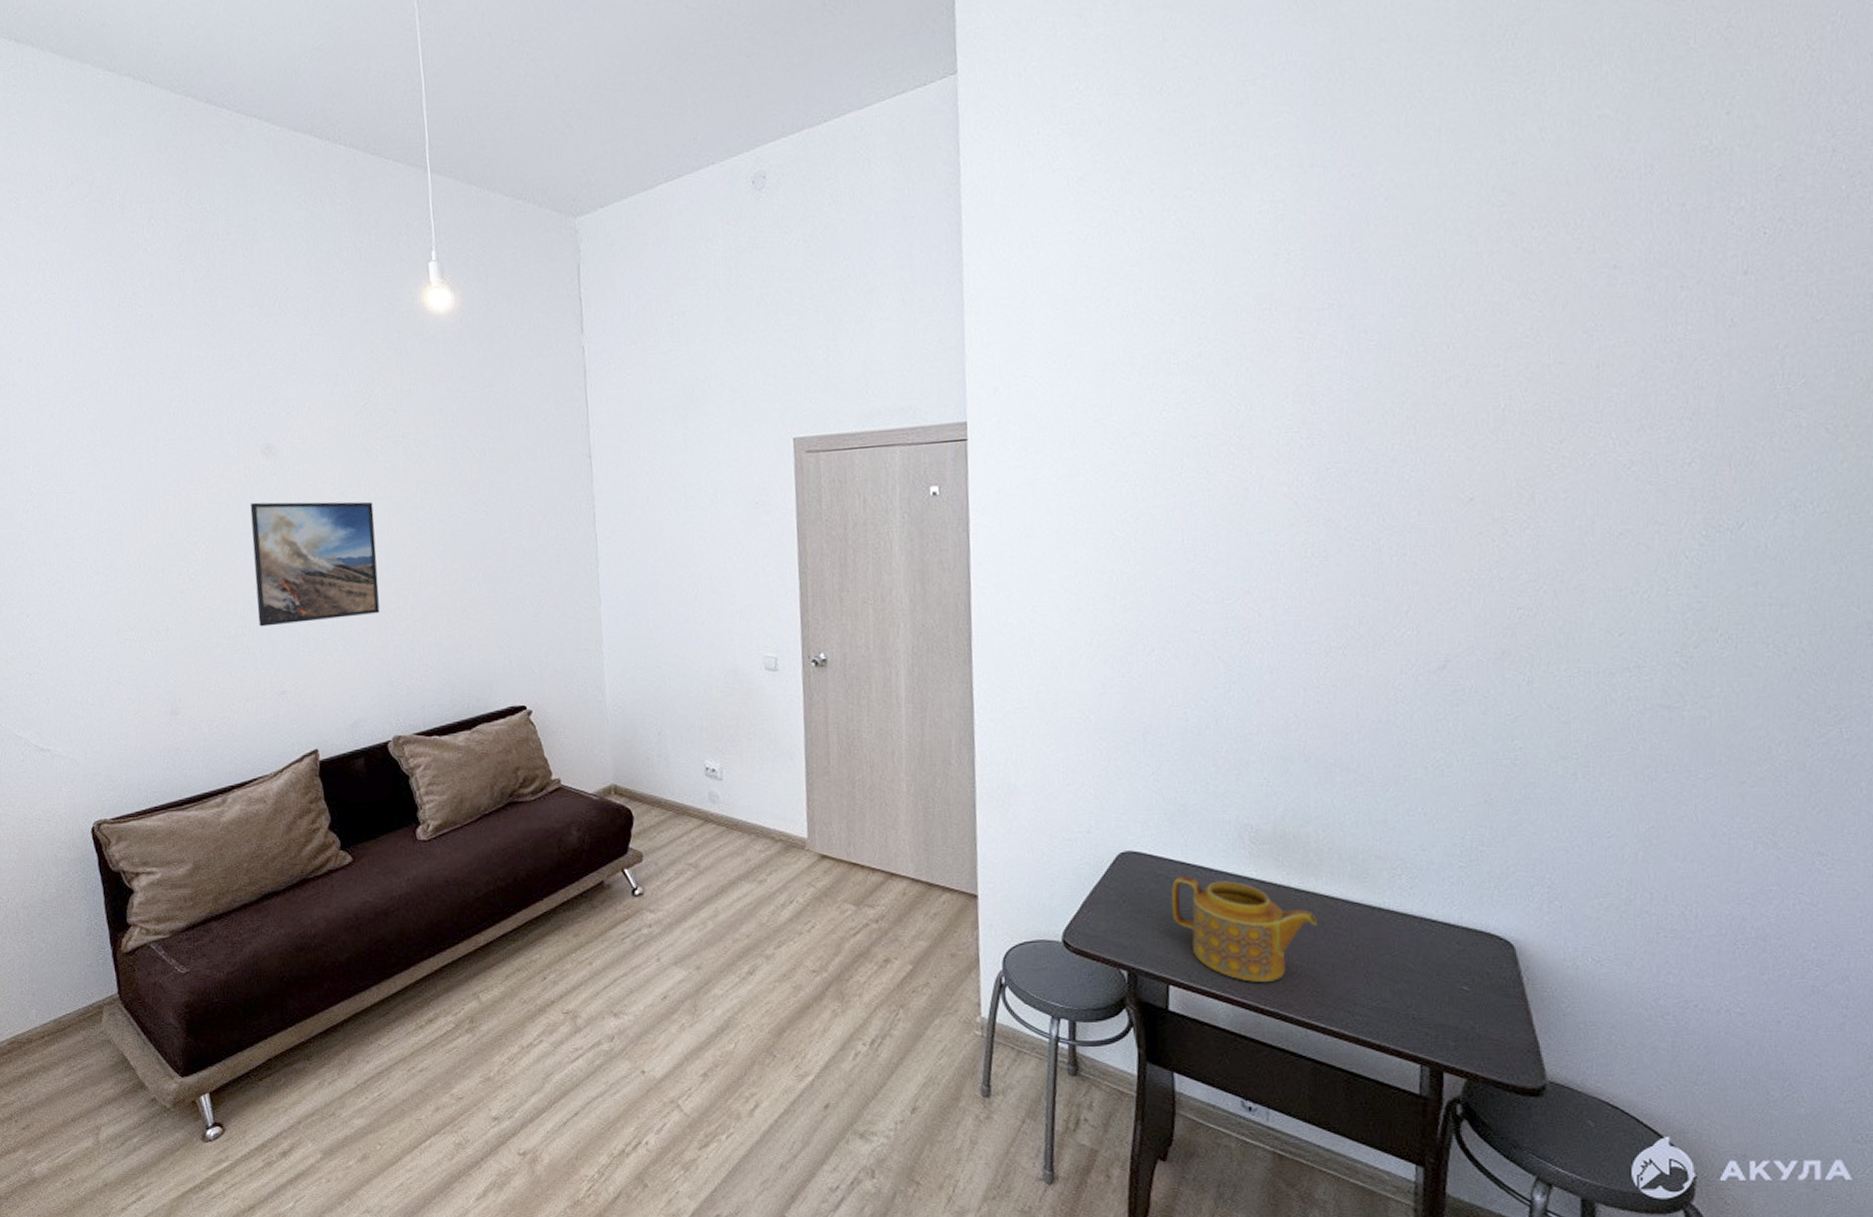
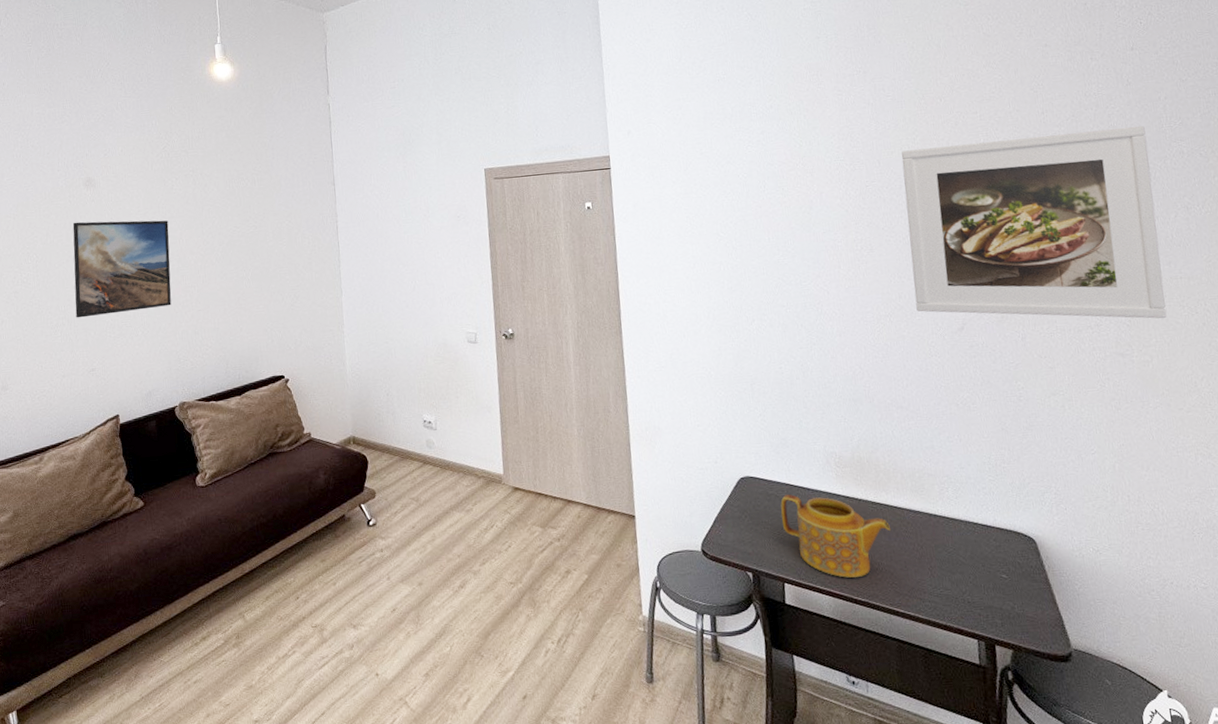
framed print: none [1381,386,1748,661] -> present [901,125,1167,319]

